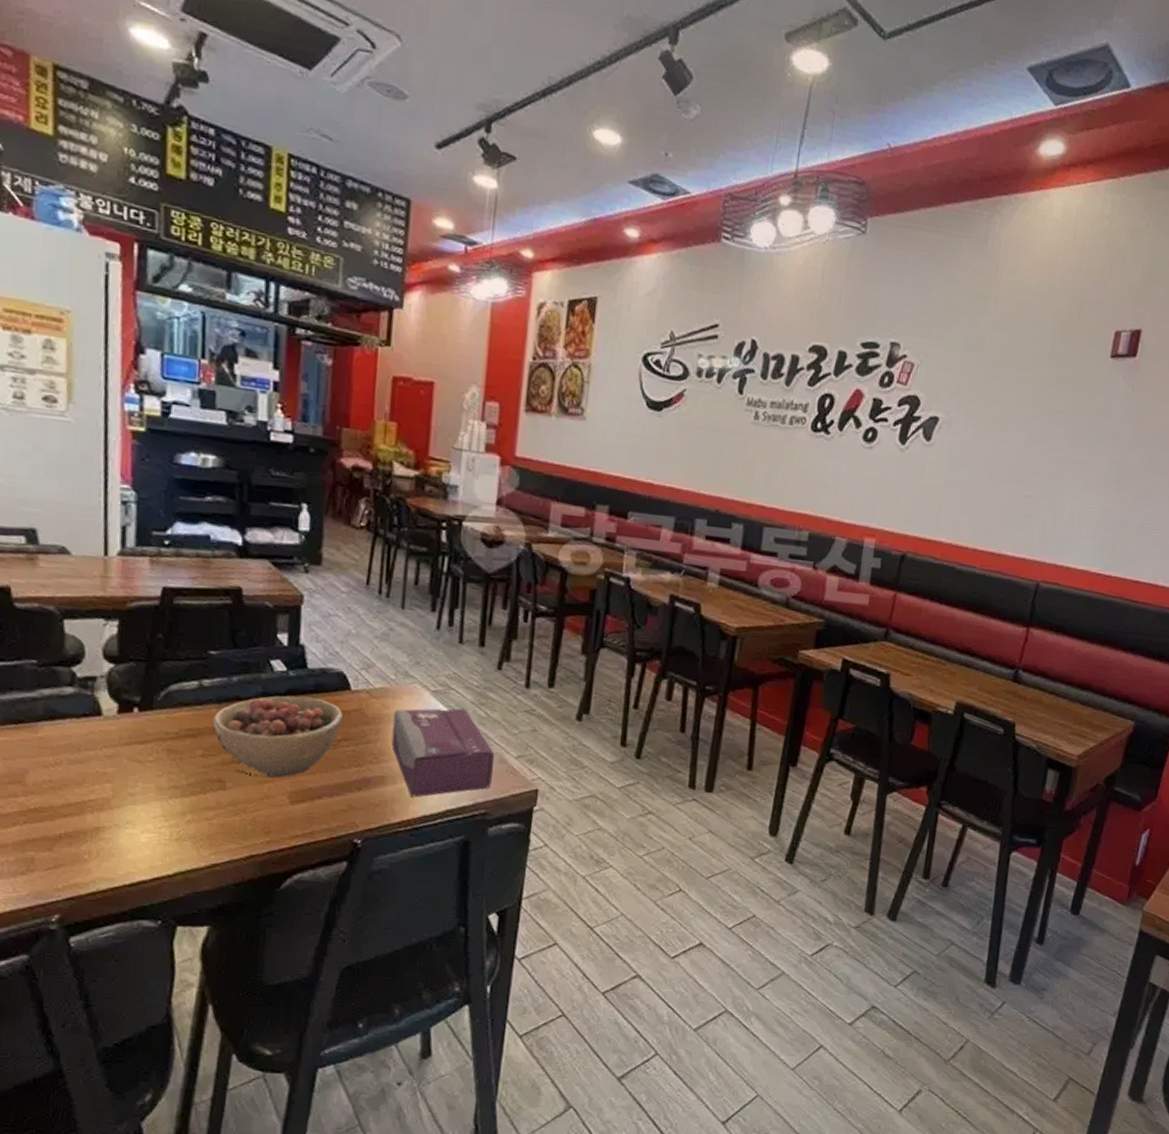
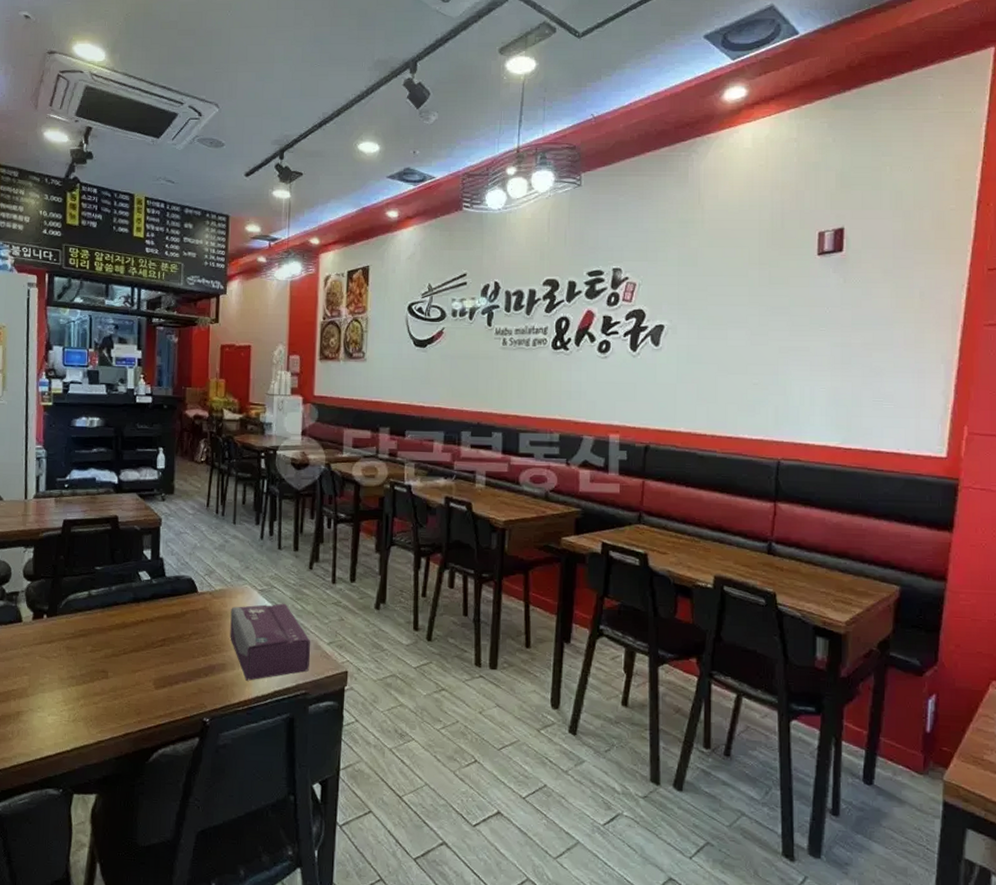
bowl: present [213,695,343,778] -> none [98,599,192,668]

